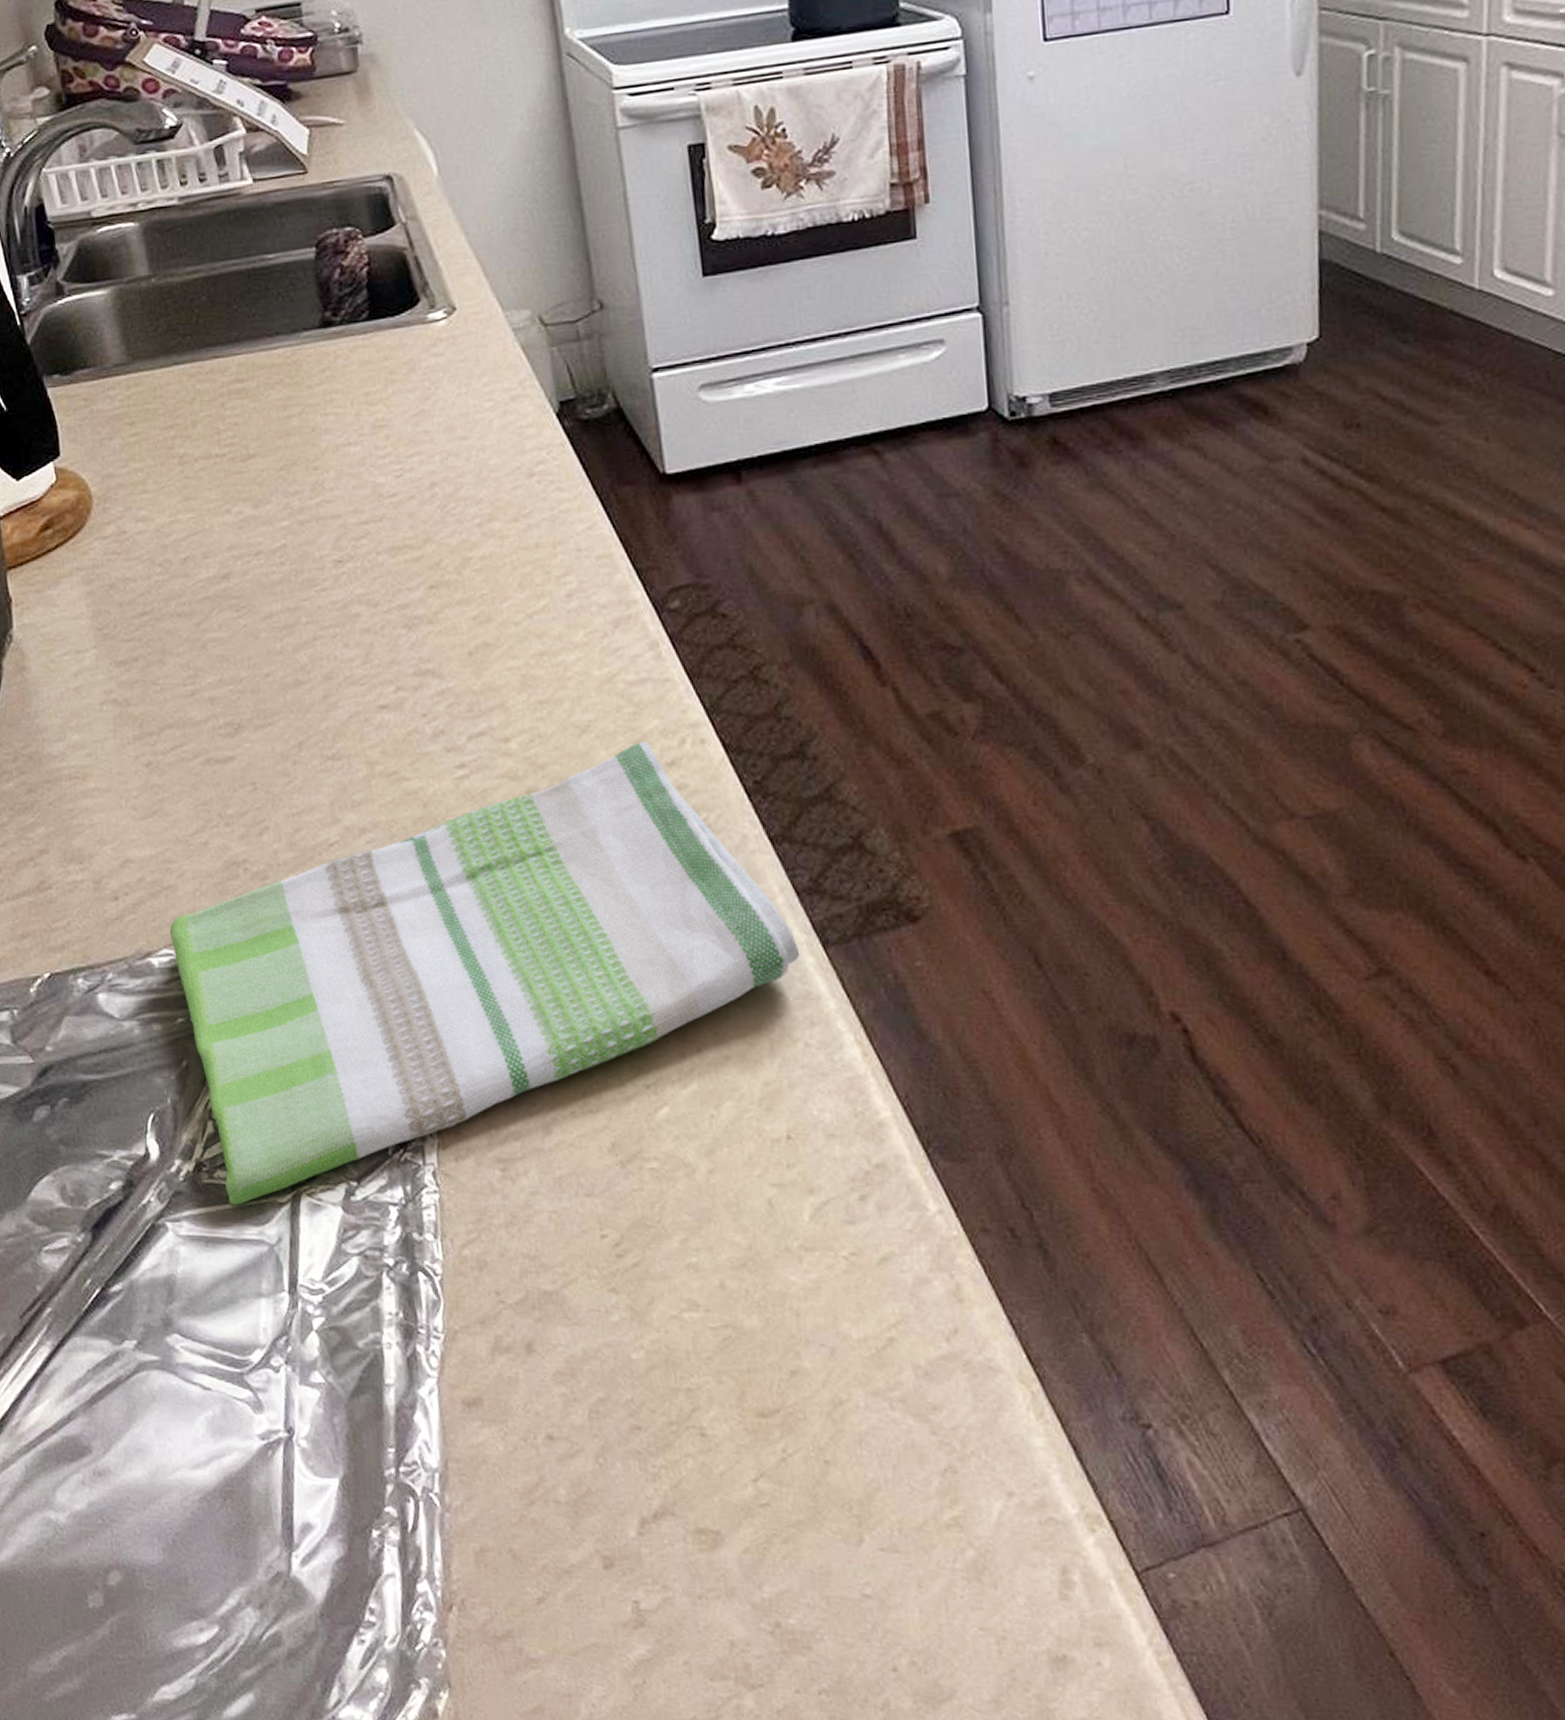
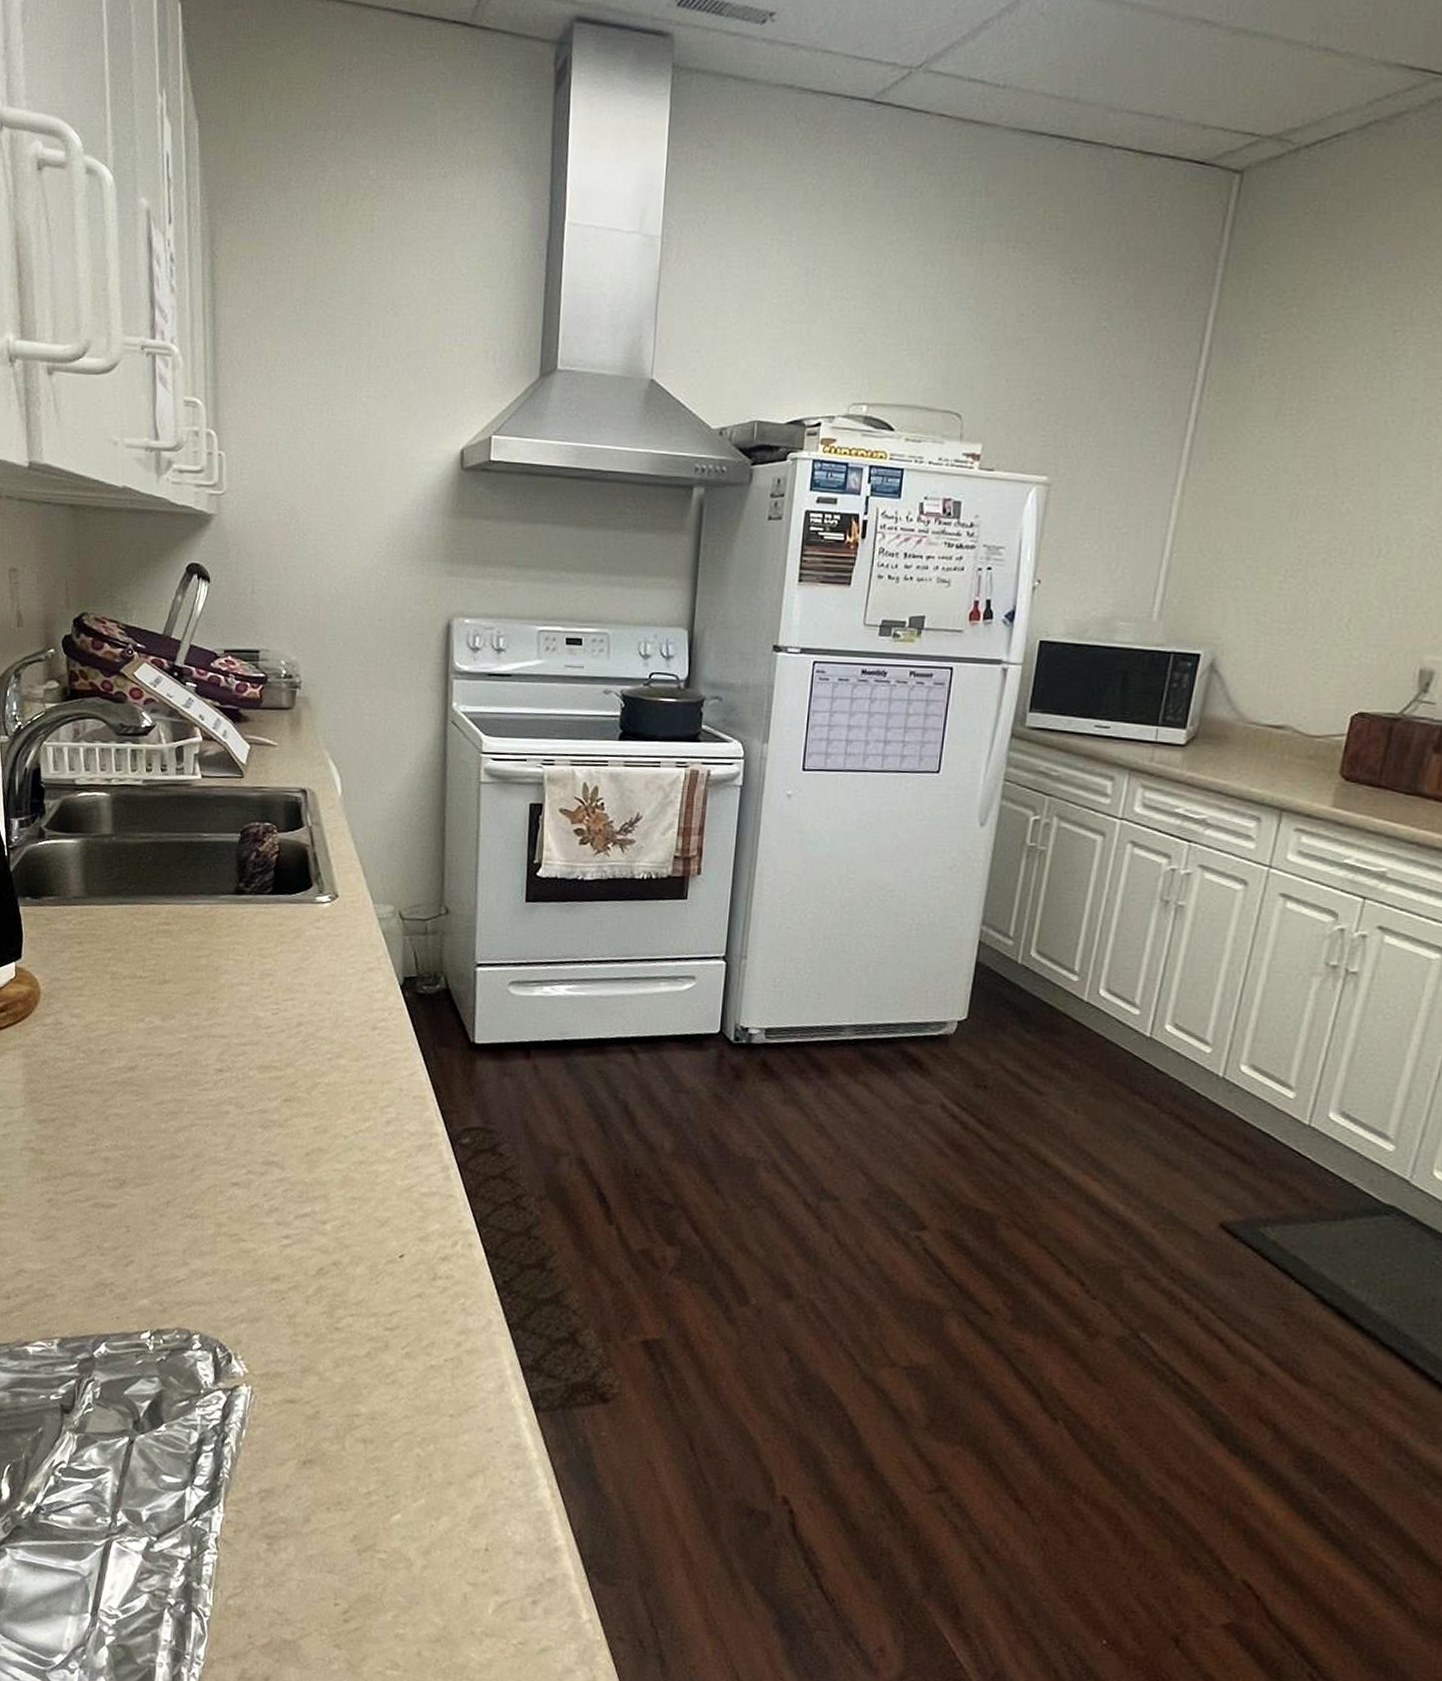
dish towel: present [169,741,800,1206] -> none [45,1238,517,1543]

